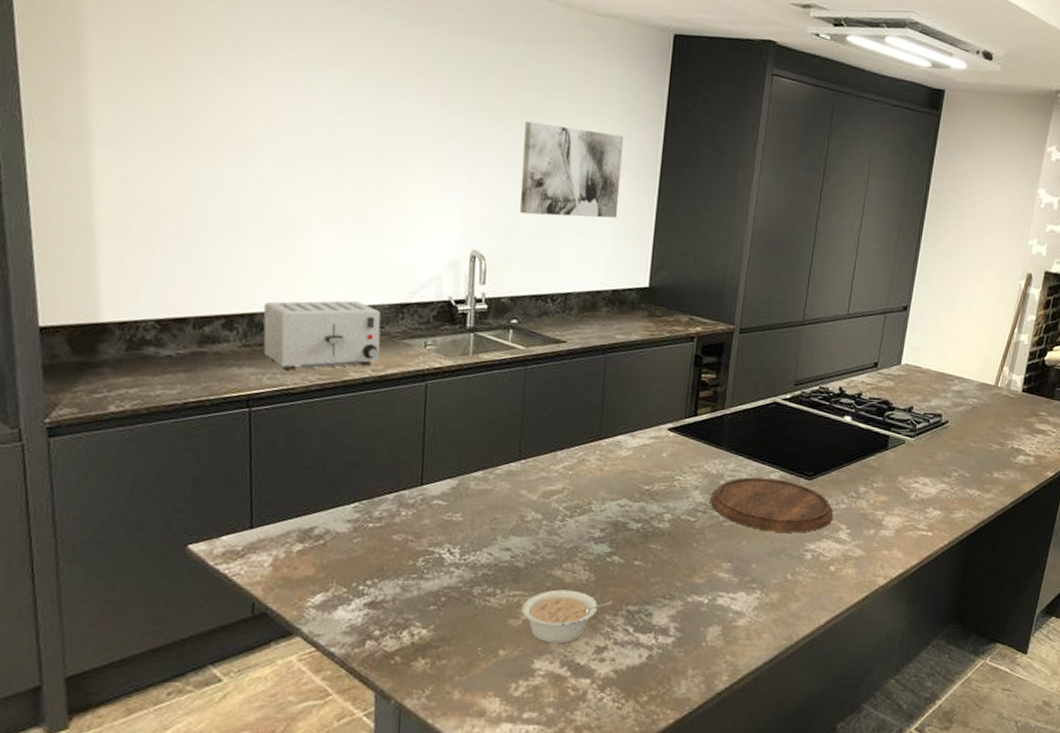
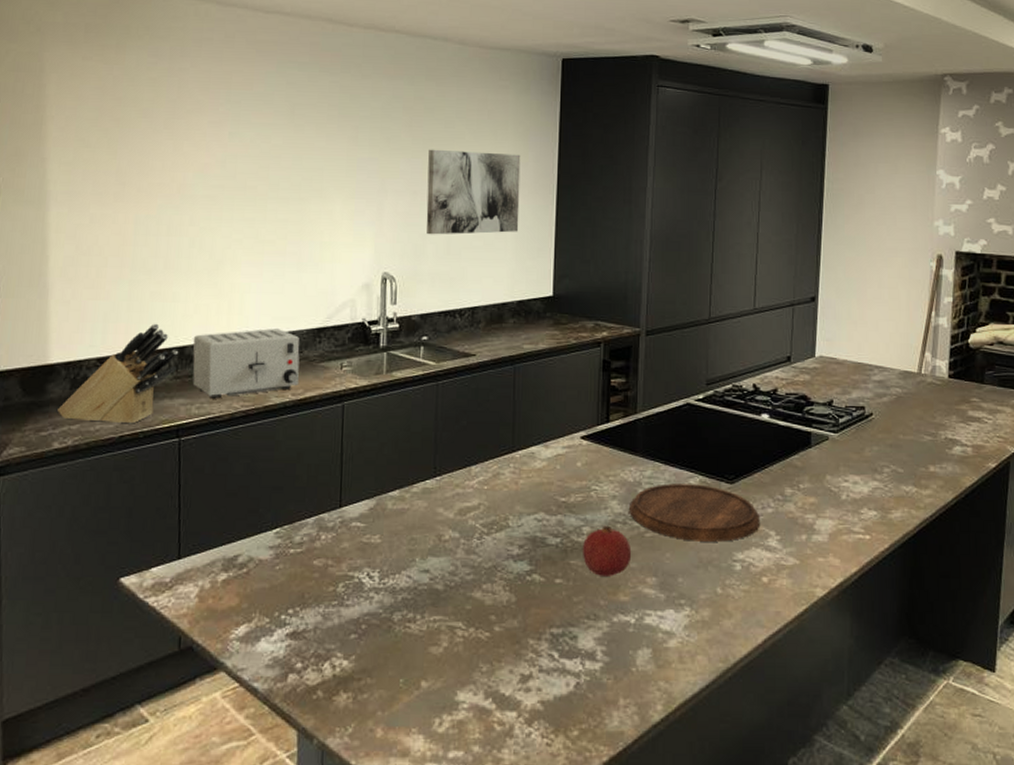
knife block: none [112,286,247,391] -> present [57,323,178,424]
legume: present [521,589,614,644] -> none [442,613,536,673]
fruit: none [662,513,710,561] -> present [582,525,632,576]

